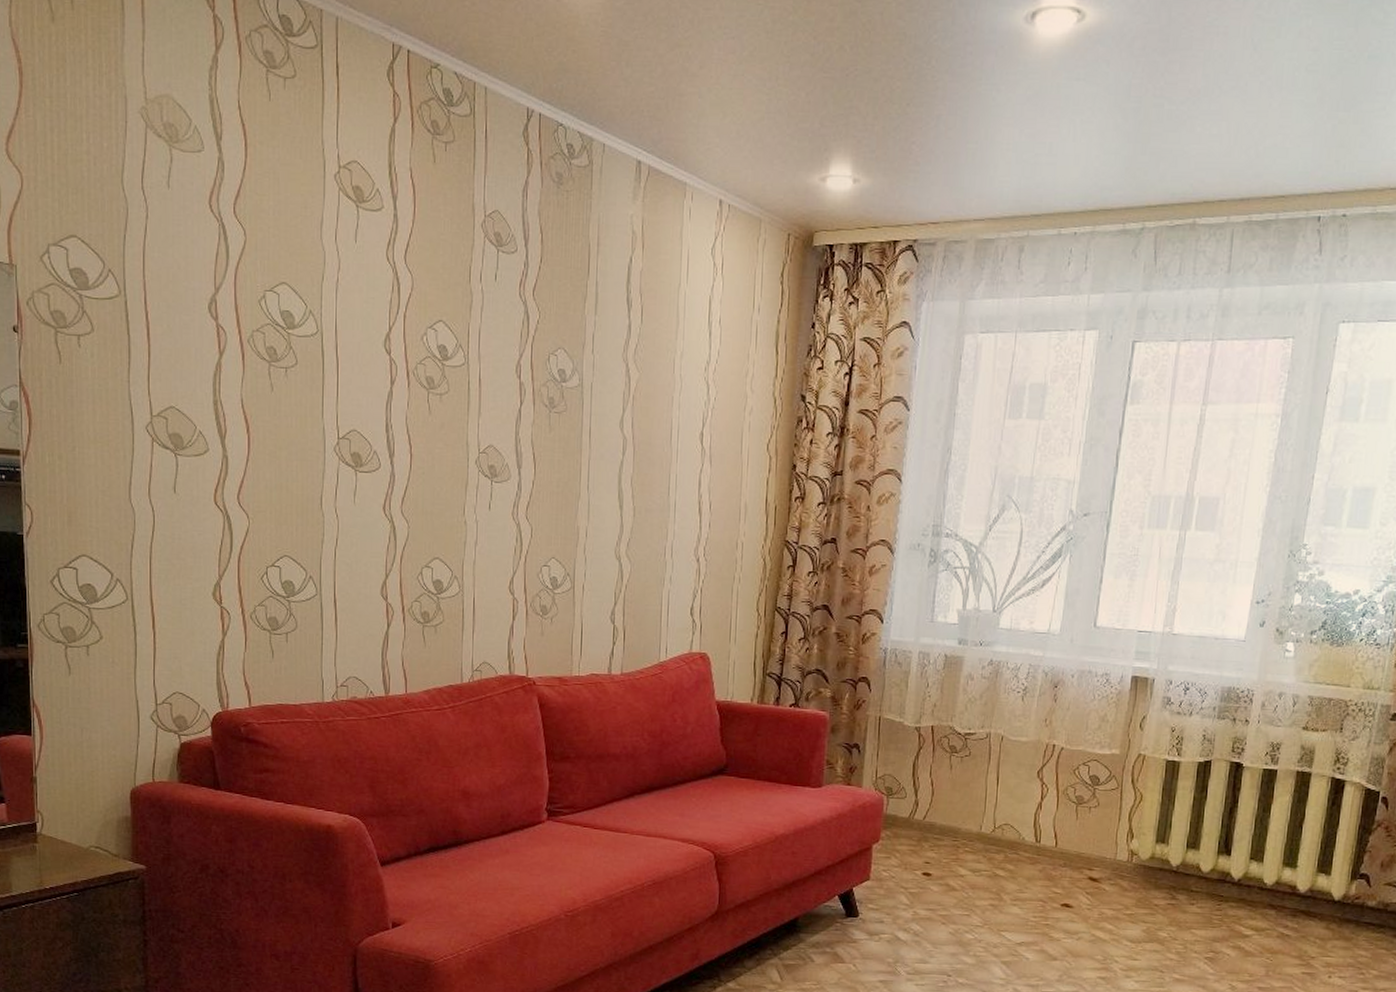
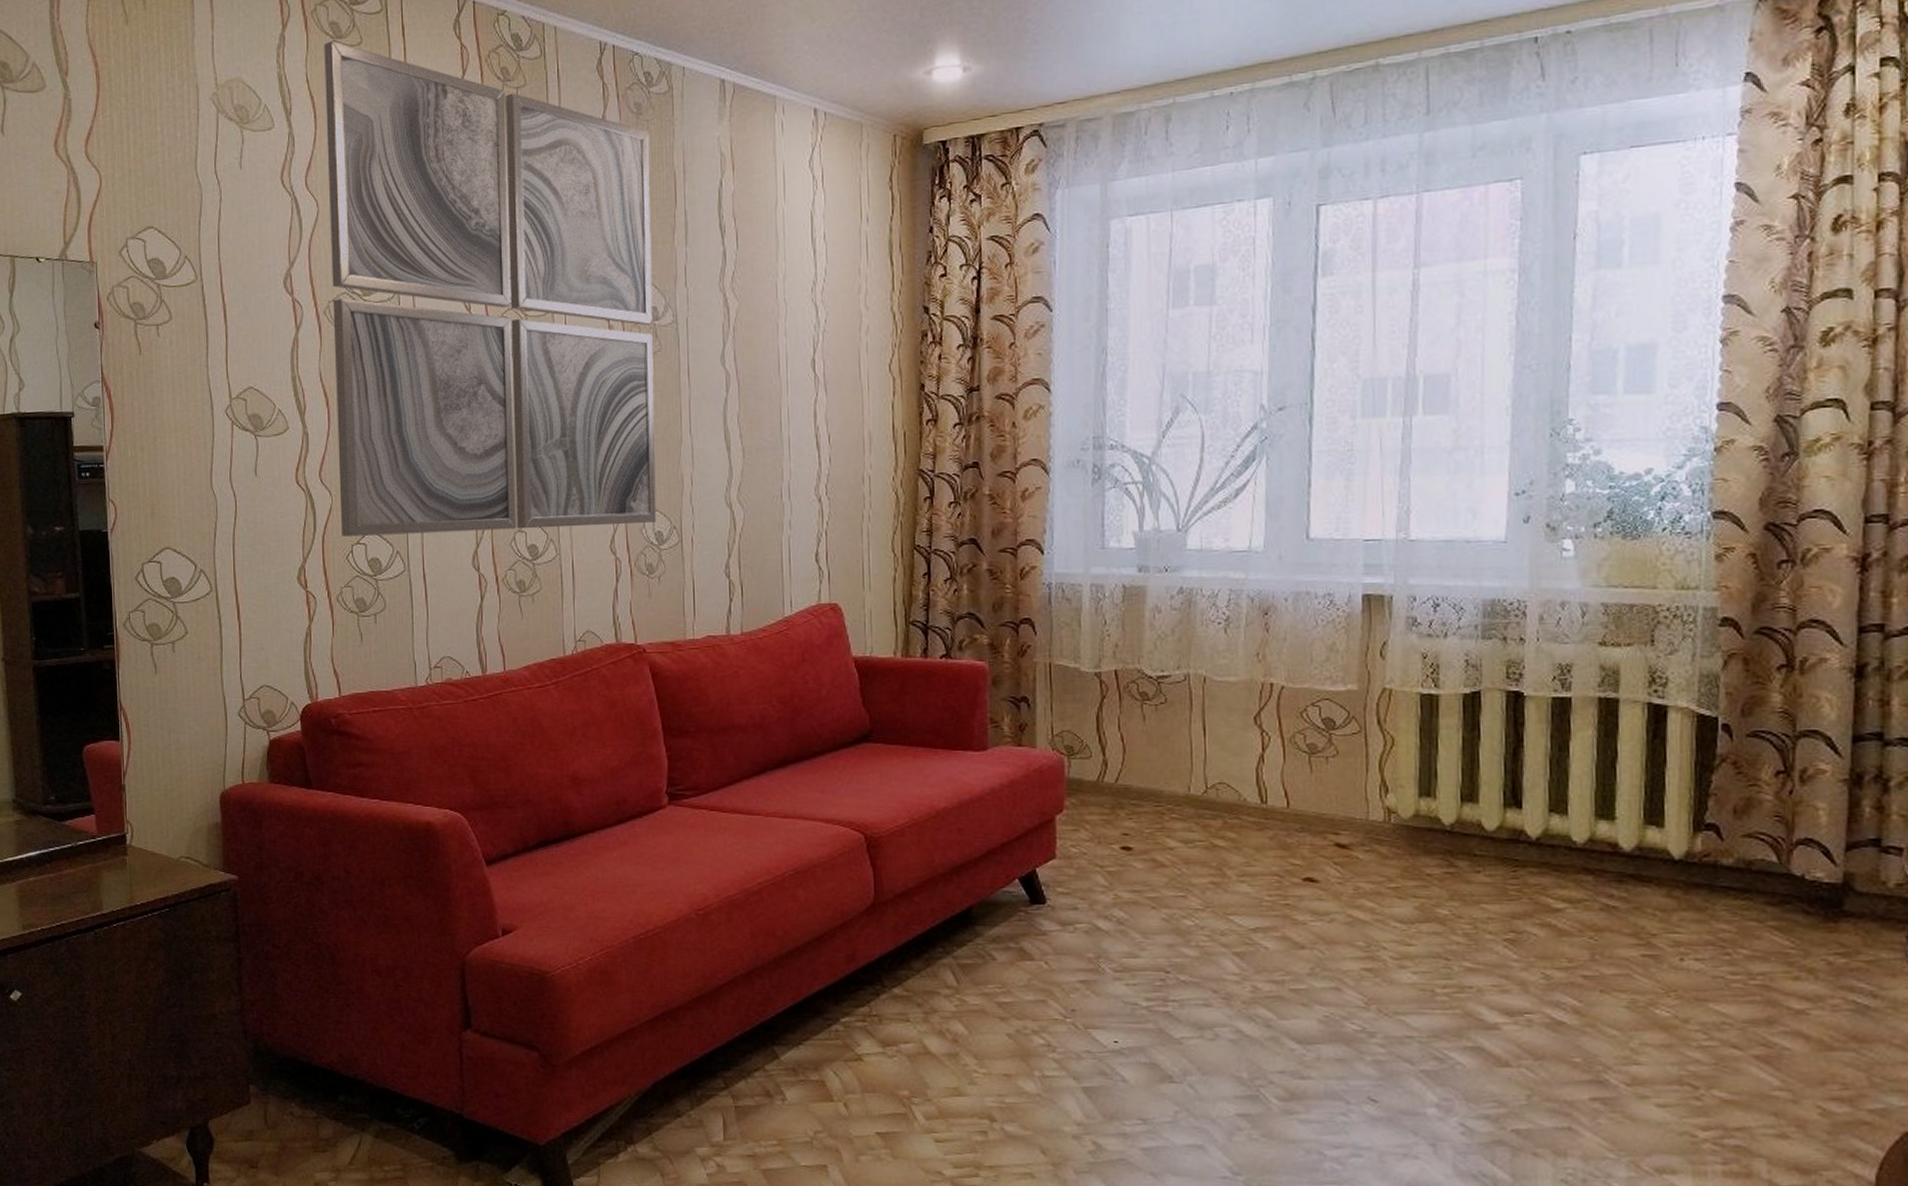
wall art: none [256,69,568,568] -> present [324,40,657,537]

